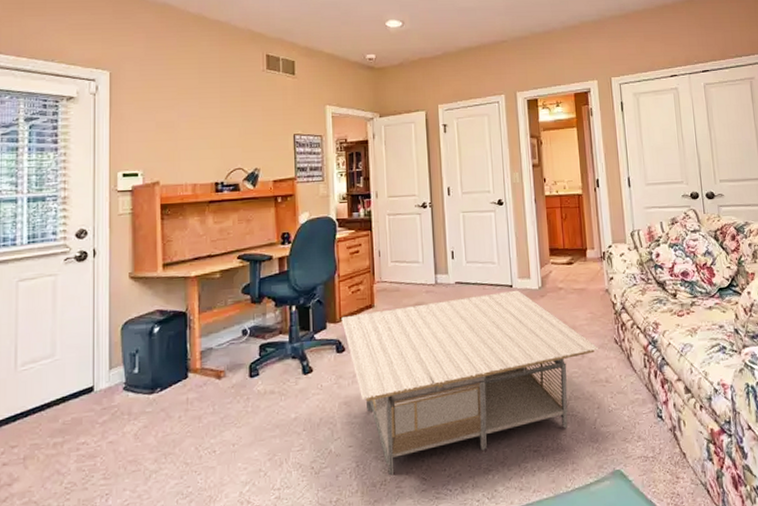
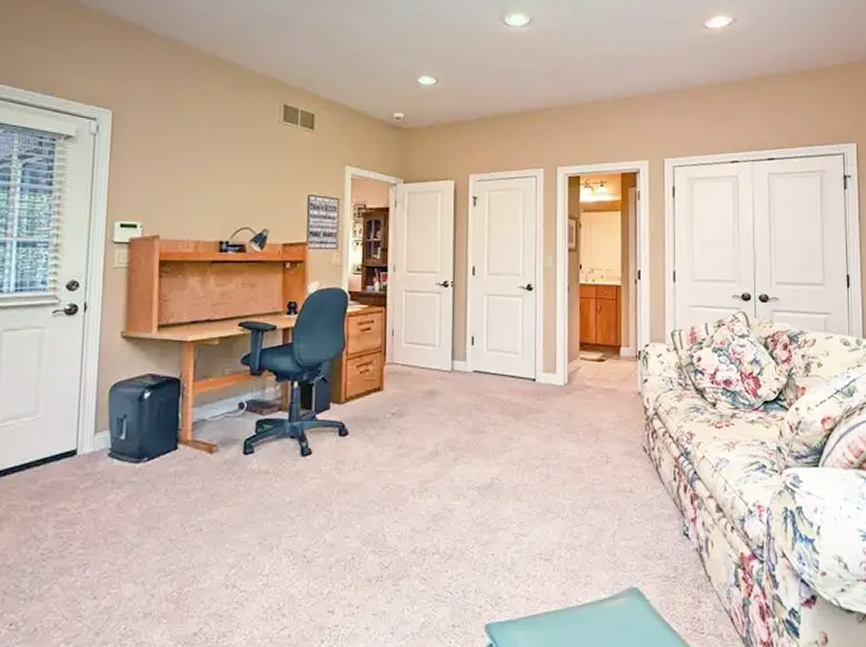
coffee table: present [341,290,599,476] -> none [346,384,626,572]

